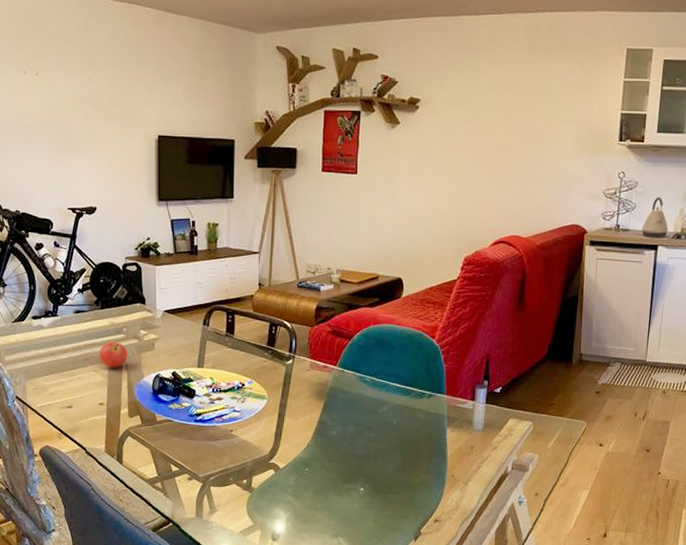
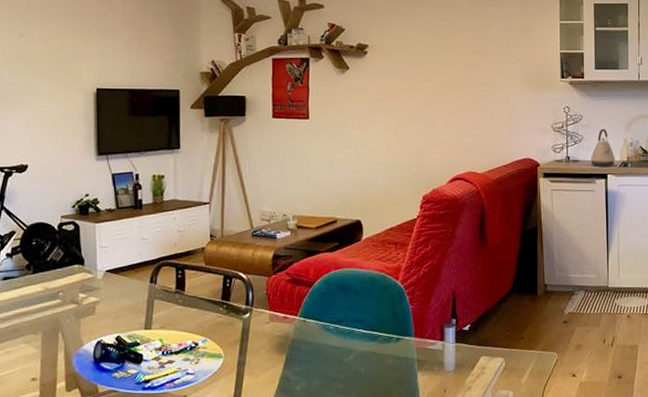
fruit: present [99,341,128,368] -> none [30,308,65,338]

